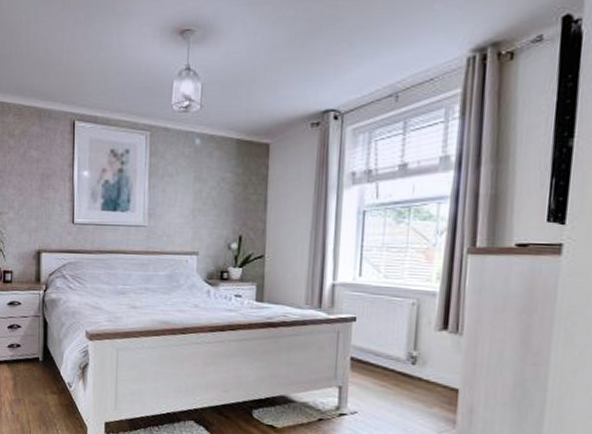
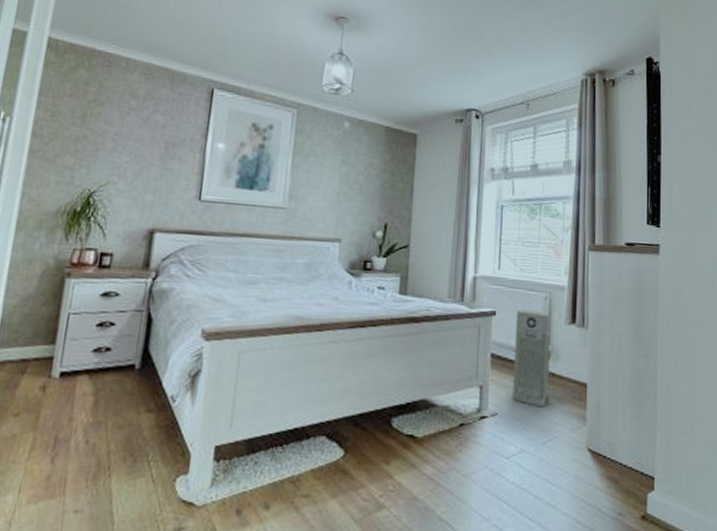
air purifier: none [373,315,418,409] -> present [512,309,551,408]

